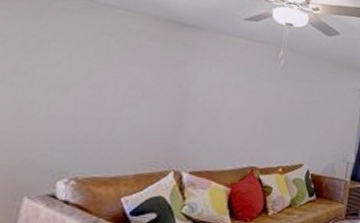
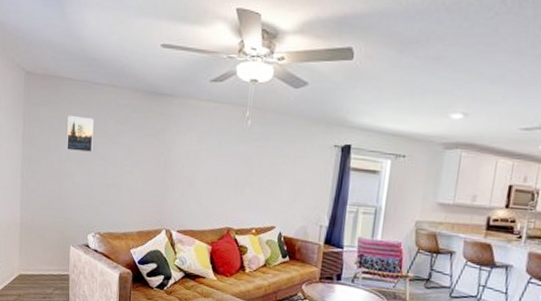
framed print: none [43,34,93,81] -> present [67,115,94,153]

